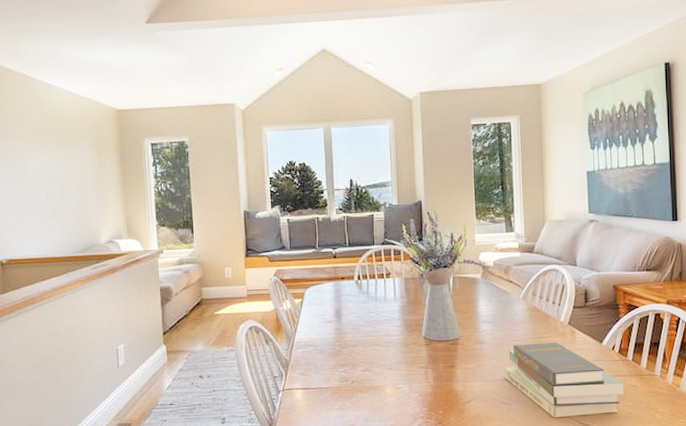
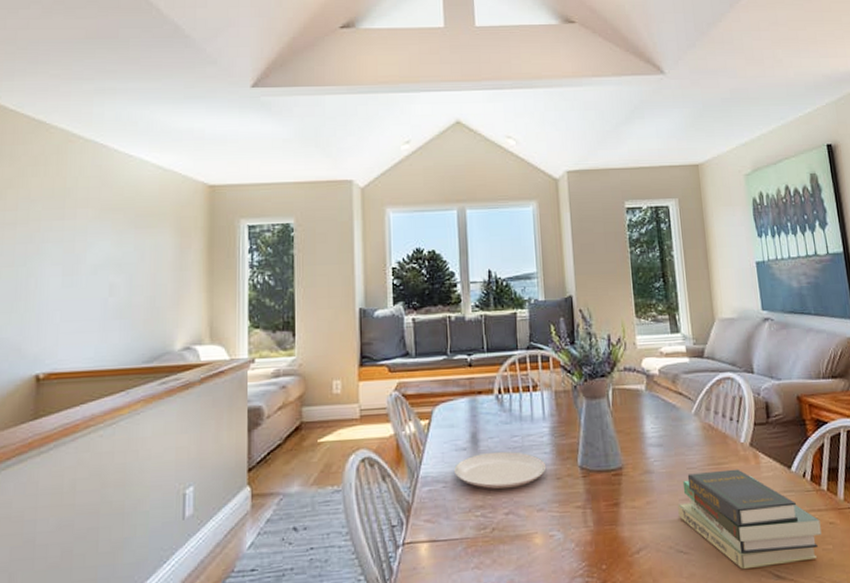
plate: none [322,324,396,353] -> present [454,451,547,490]

